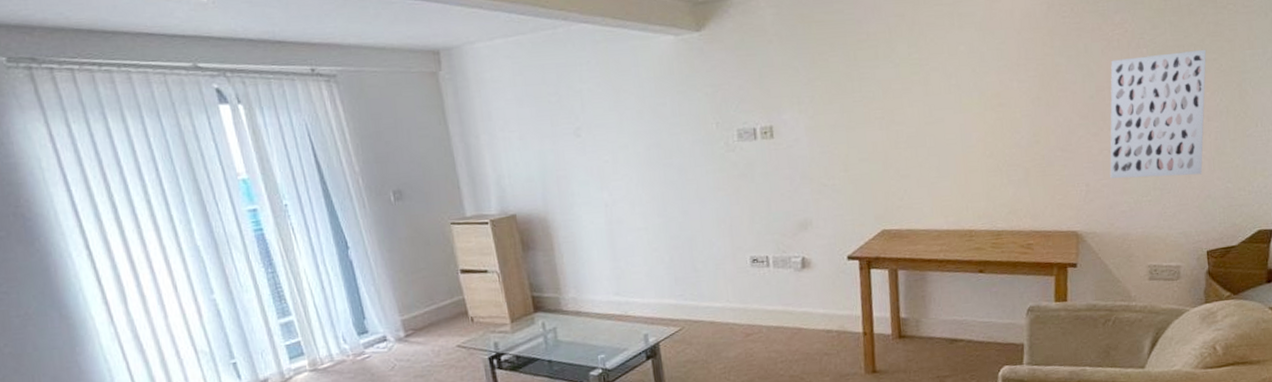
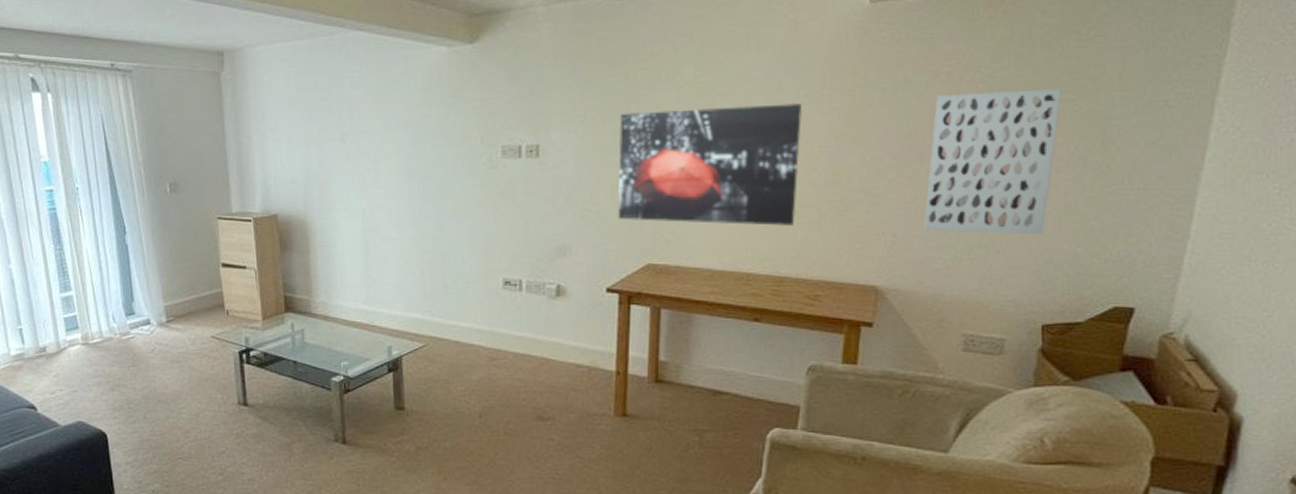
wall art: none [845,73,1006,191] -> present [617,102,803,227]

